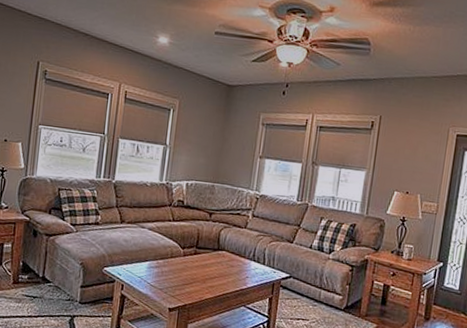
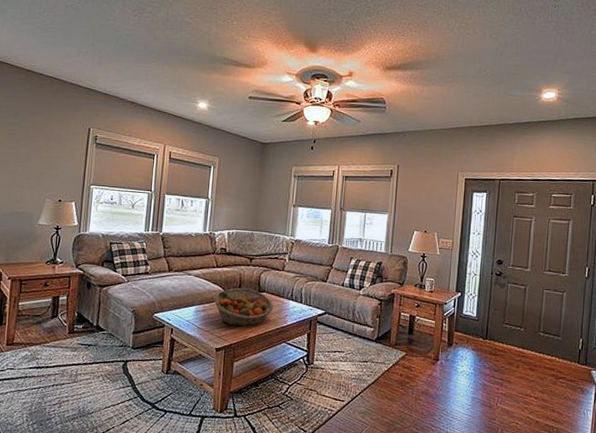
fruit basket: none [168,244,234,287] -> present [214,287,274,327]

